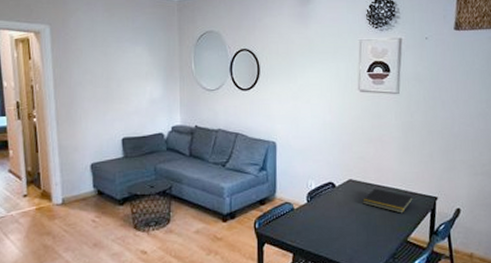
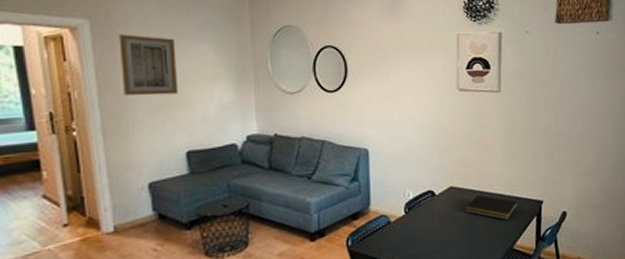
wall art: none [72,38,118,90] -> present [119,34,179,96]

